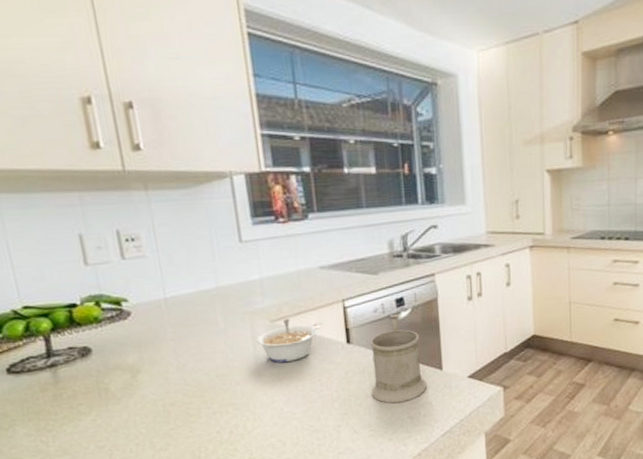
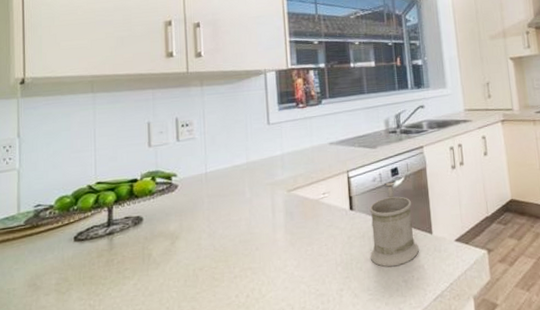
legume: present [256,318,317,363] -> none [275,188,325,229]

